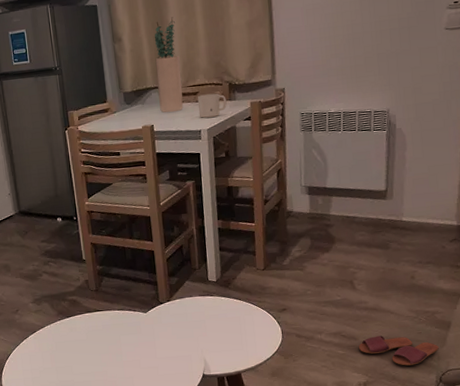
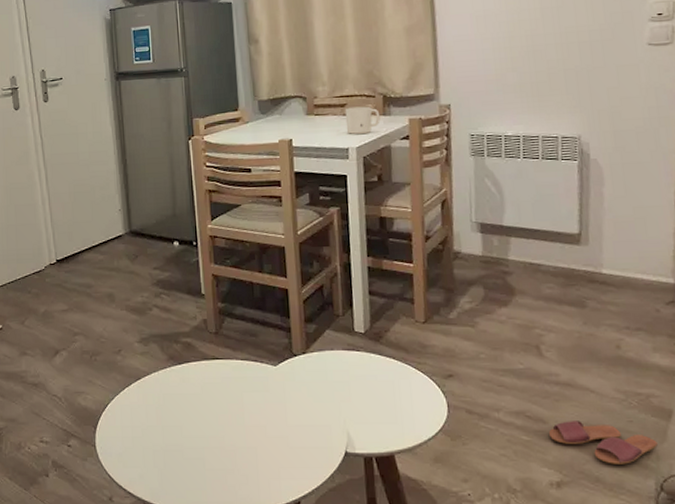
vase: present [154,17,183,113] -> none [296,18,328,127]

